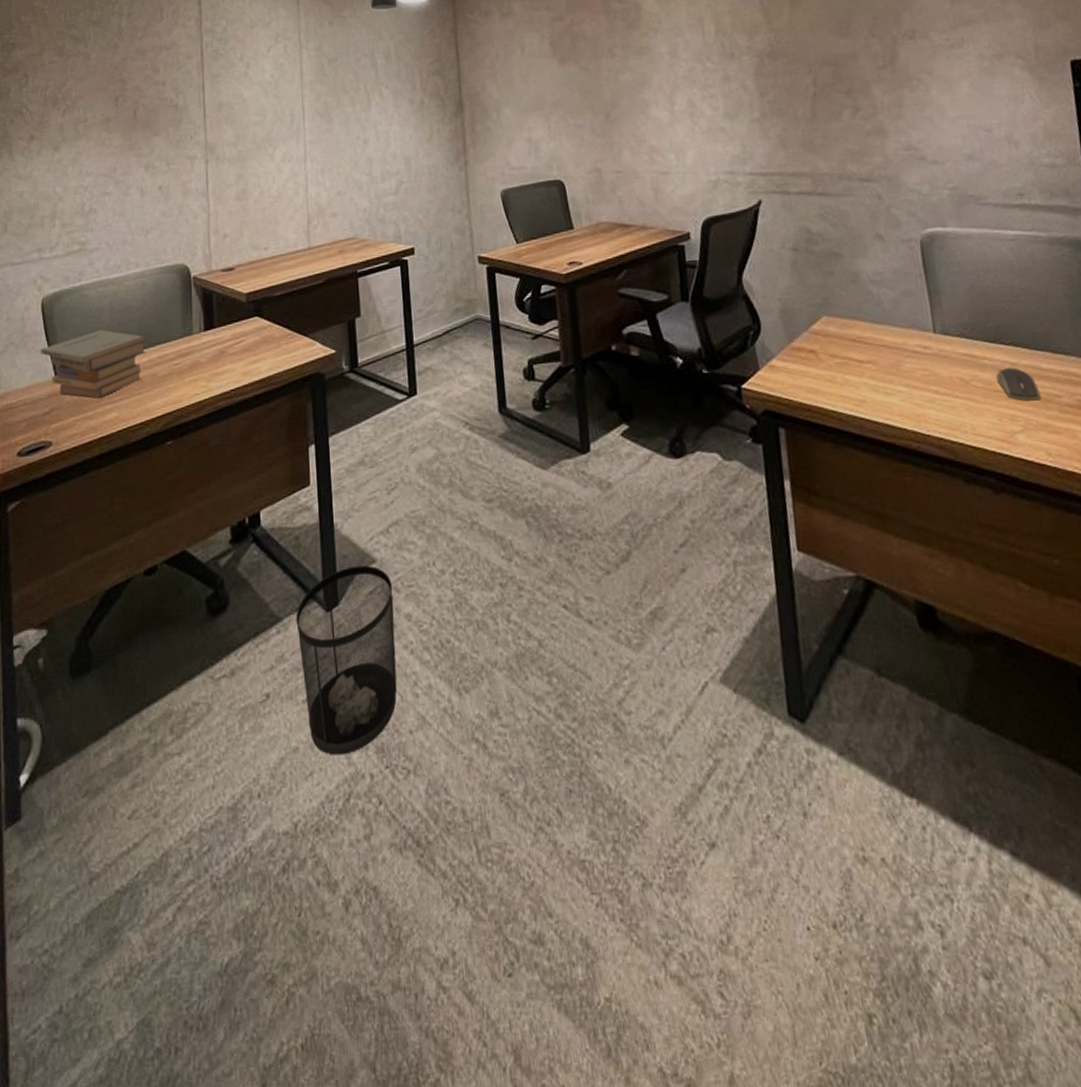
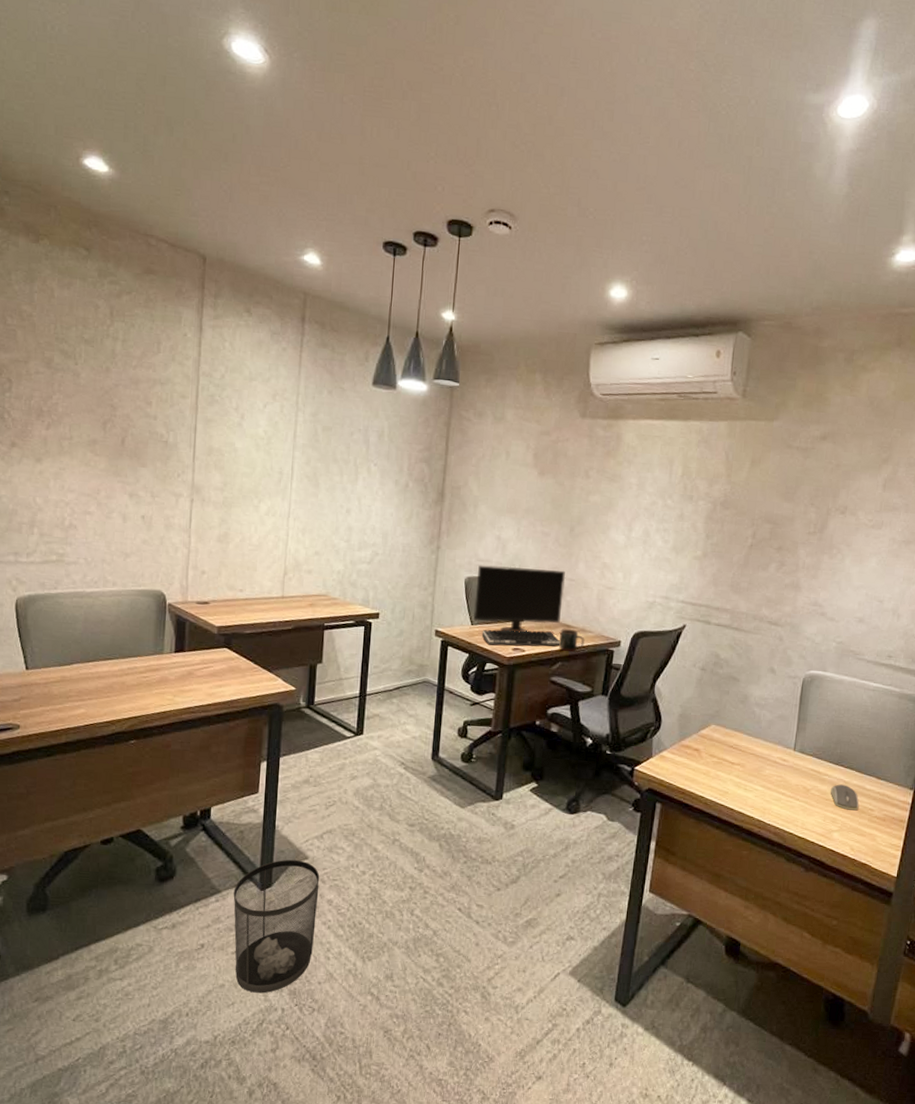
books: present [40,329,146,398] -> none [12,635,118,695]
monitor: none [513,163,615,246] -> present [472,565,566,633]
computer keyboard: none [530,235,621,265] -> present [481,629,561,647]
mug: none [618,228,649,257] -> present [559,628,585,652]

